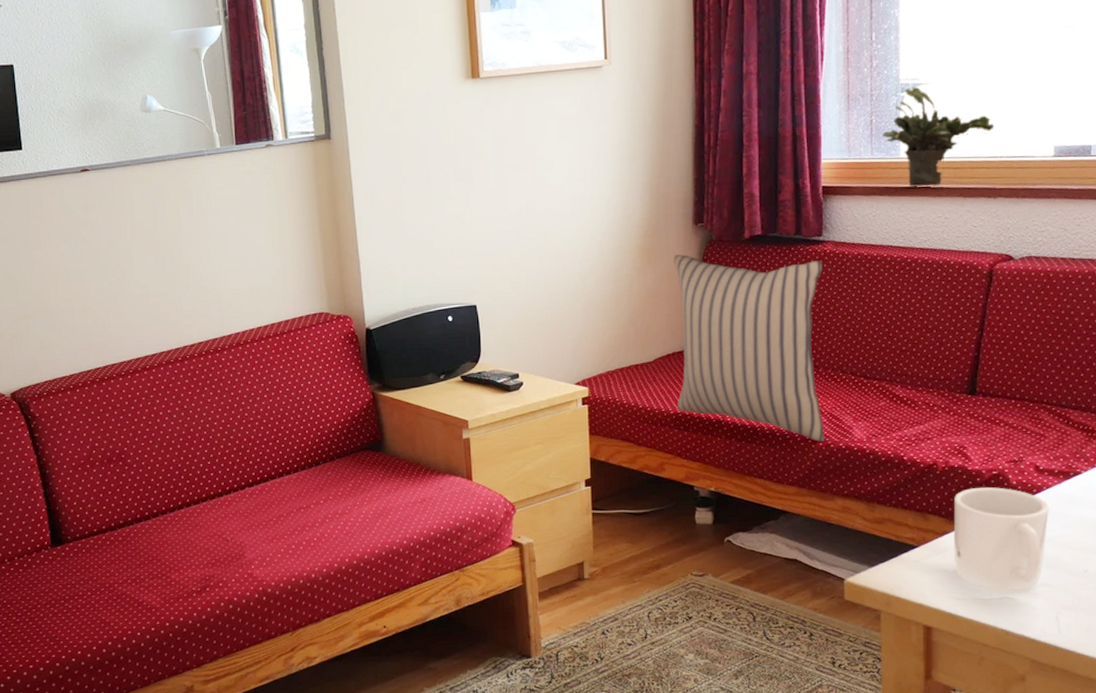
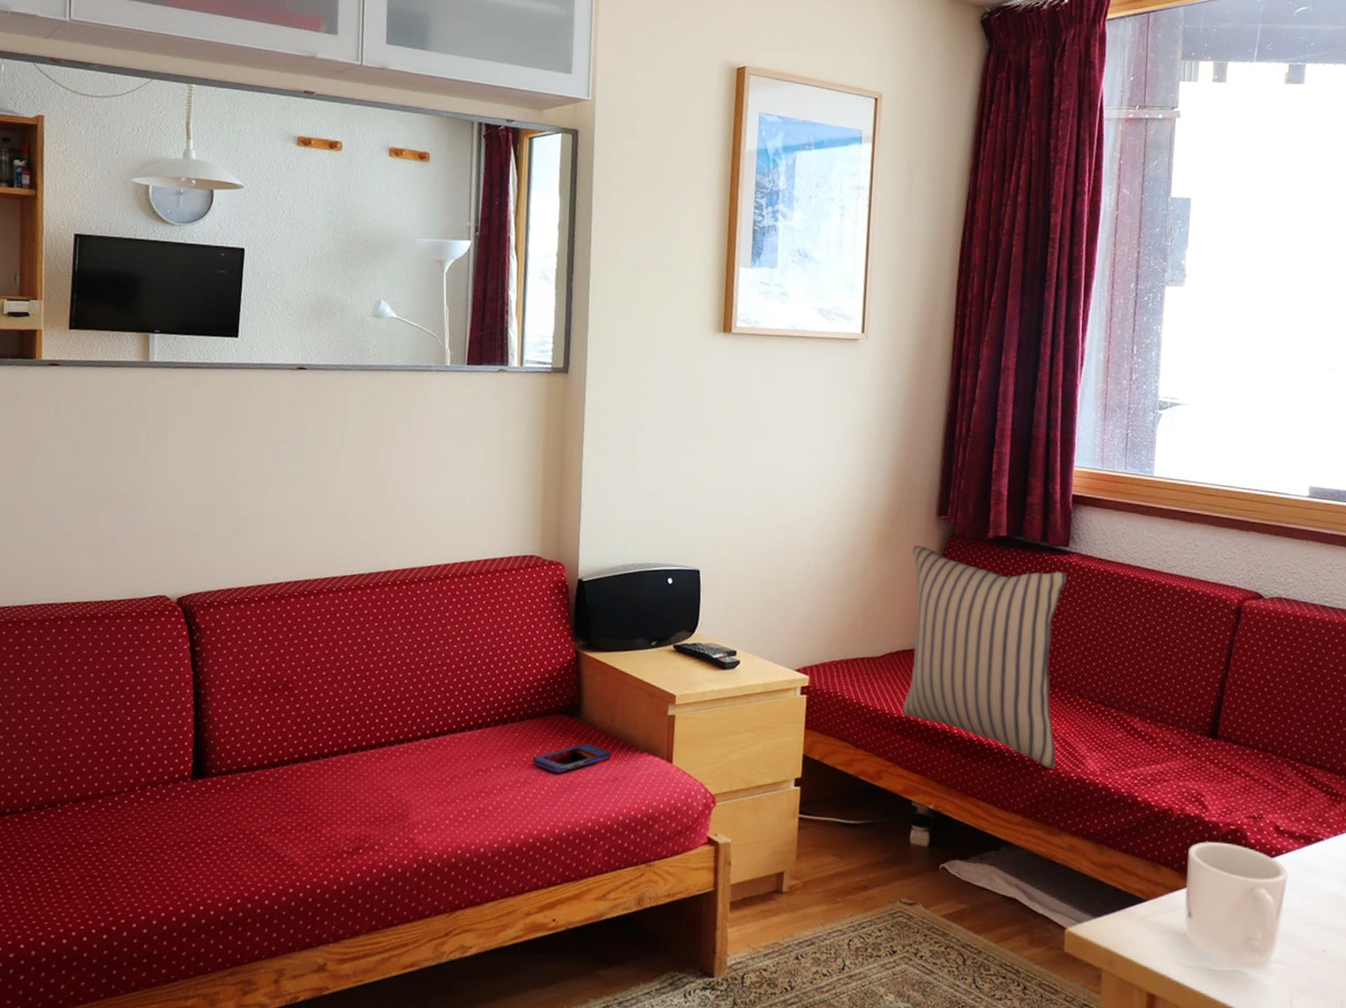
mobile phone: none [347,473,417,503] -> present [532,743,611,774]
potted plant: present [882,86,995,187] -> none [1137,405,1251,511]

